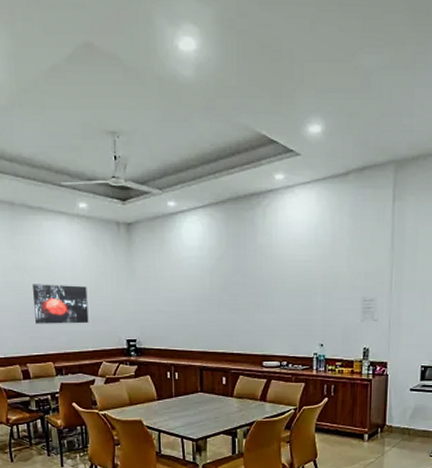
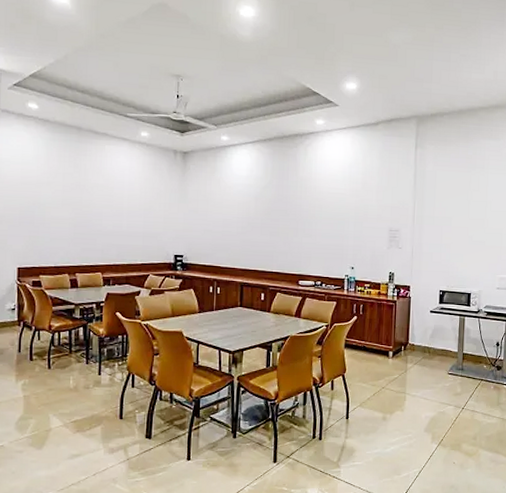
wall art: present [33,284,89,324] -> none [89,200,141,239]

